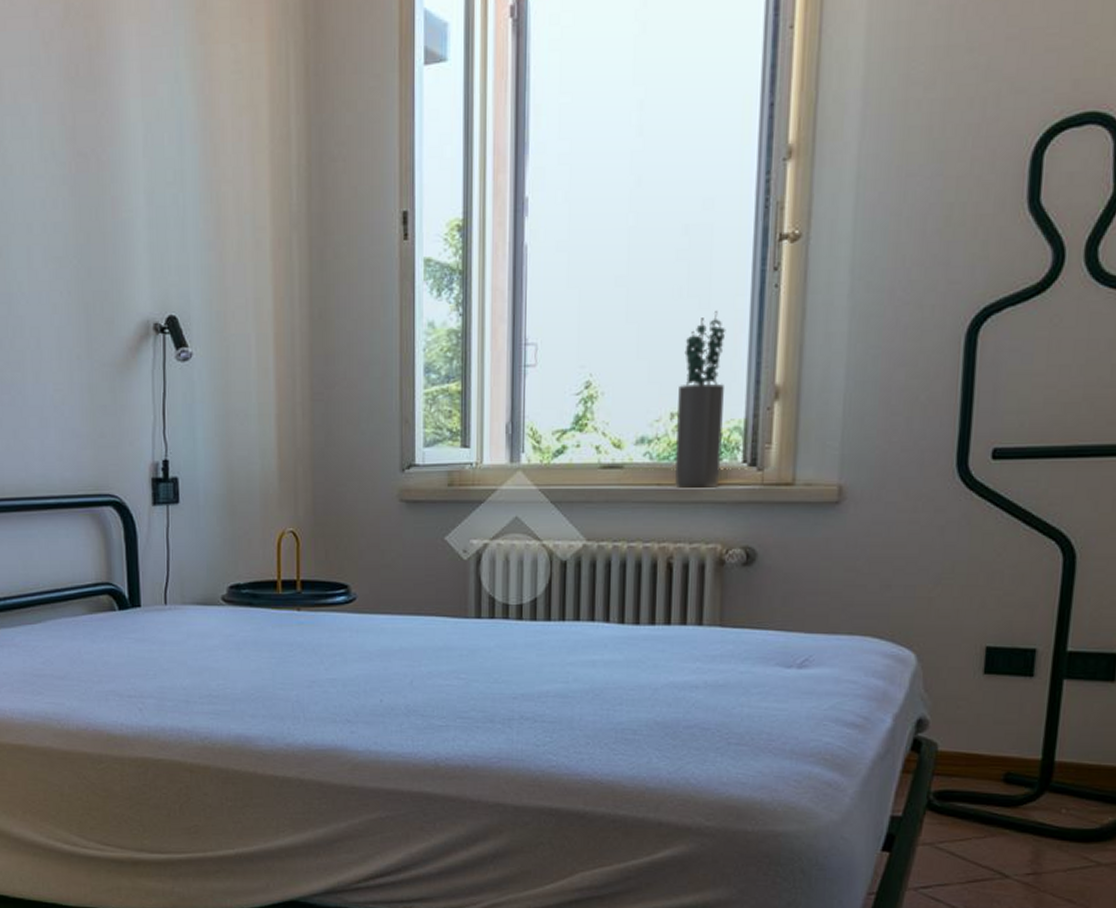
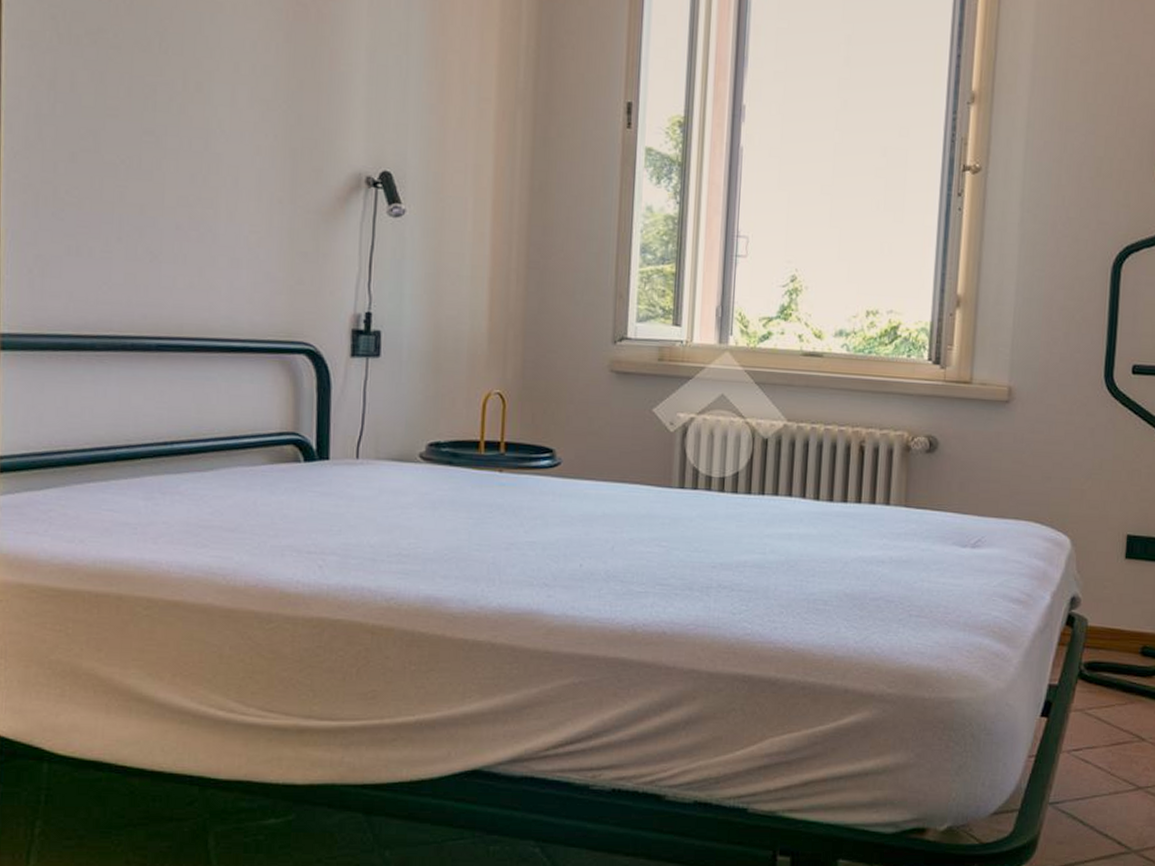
vase: present [675,311,726,488] -> none [869,225,917,381]

